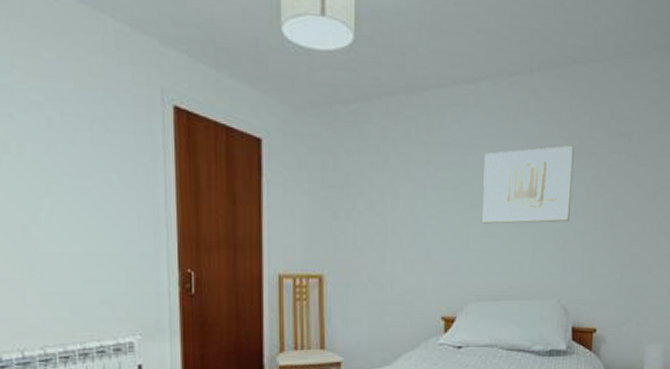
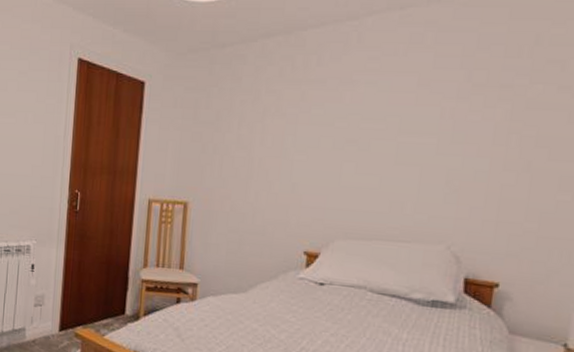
wall art: present [482,145,574,224] -> none [358,77,481,161]

